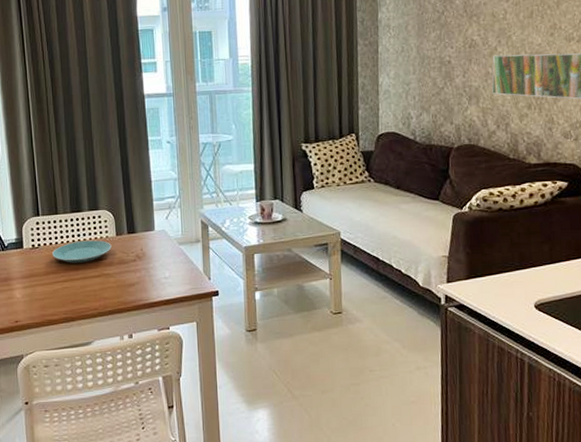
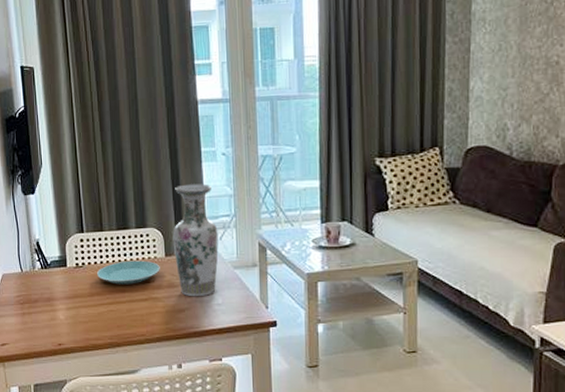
vase: none [123,169,165,272] -> present [173,184,219,297]

